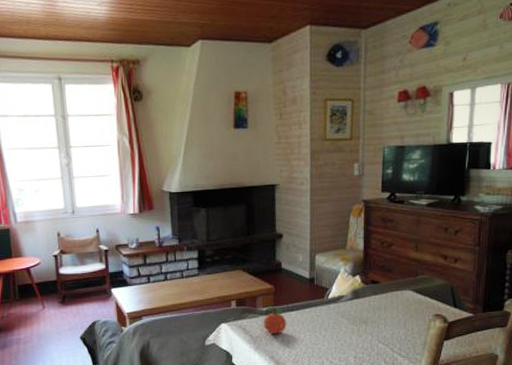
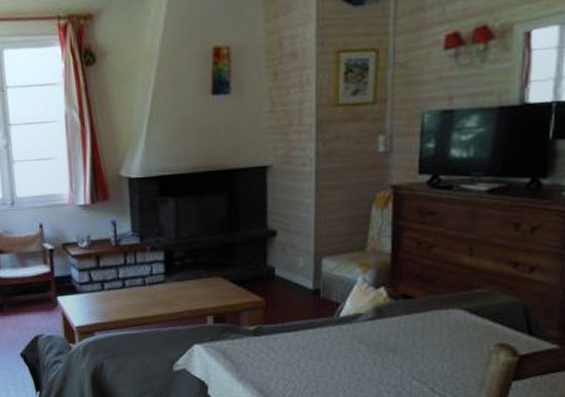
apple: present [263,306,287,334] -> none [249,325,282,361]

